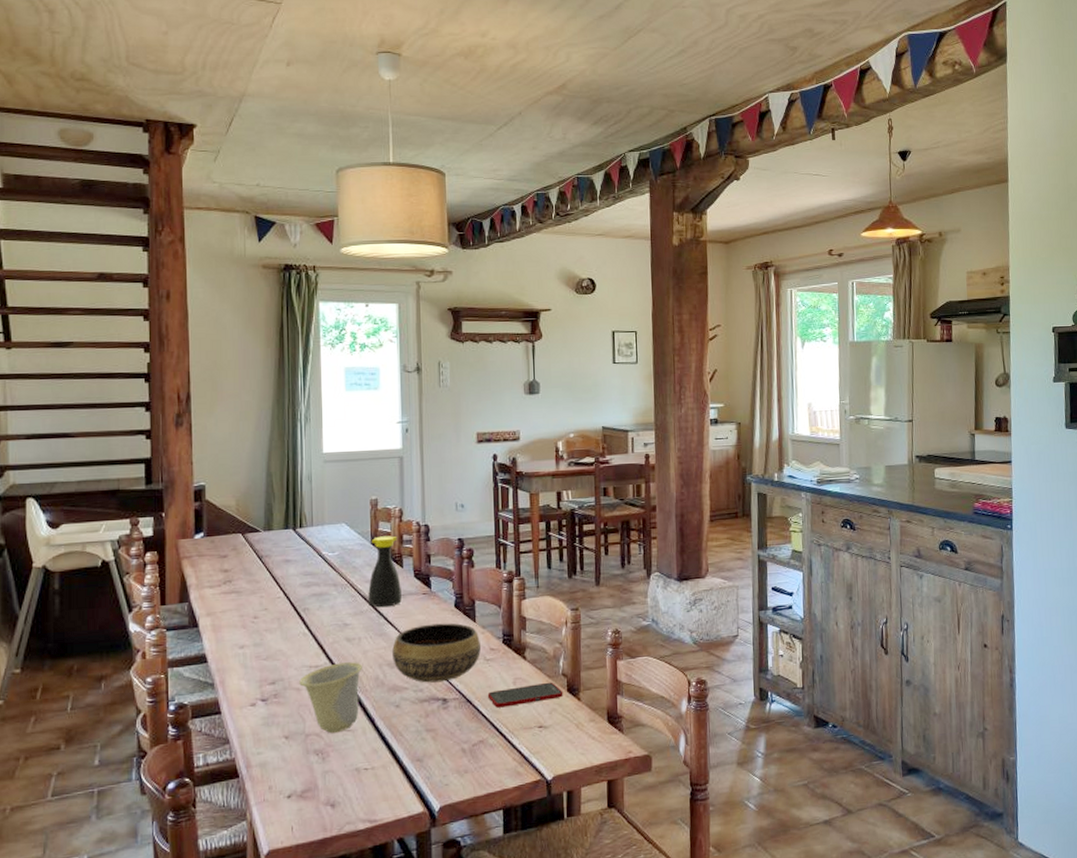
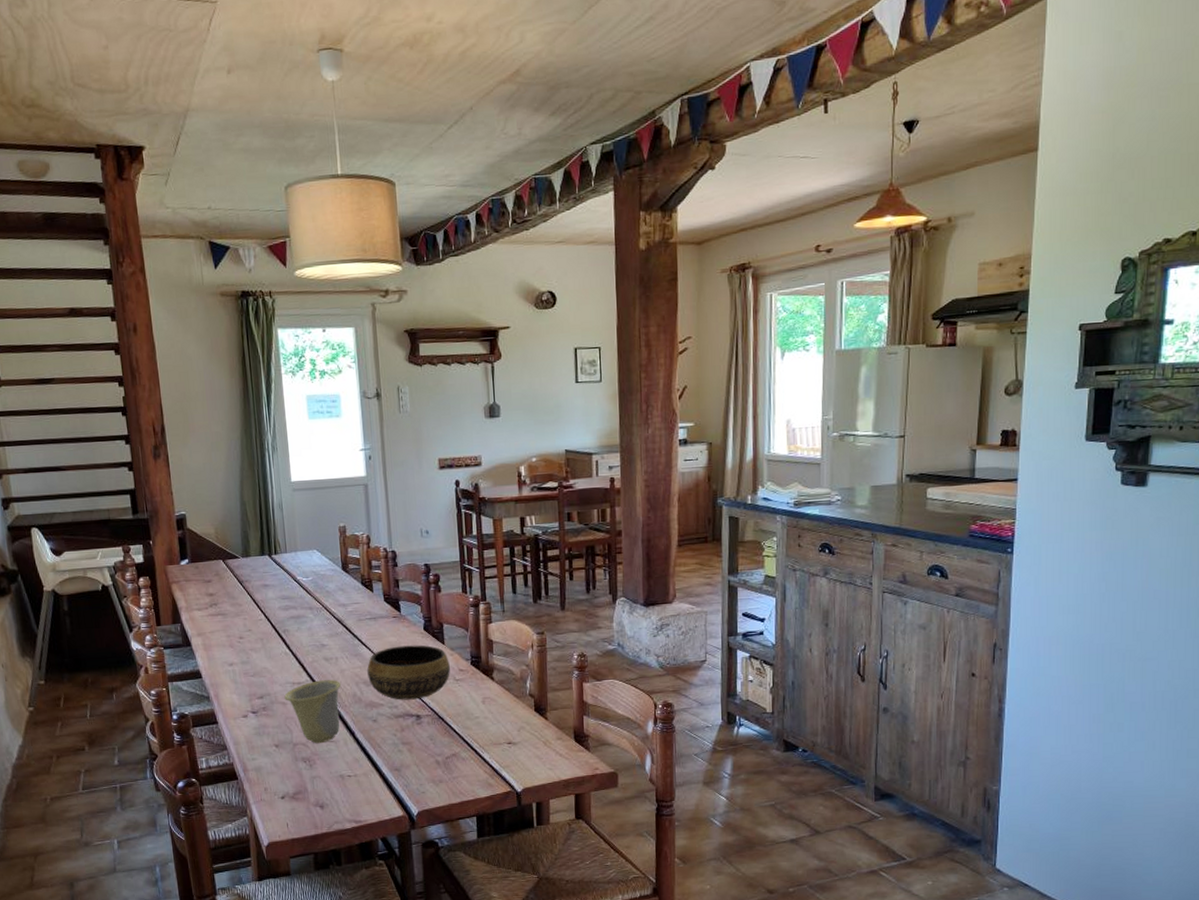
bottle: present [368,536,402,608] -> none [341,561,373,630]
cell phone: present [487,682,563,708] -> none [458,702,531,725]

